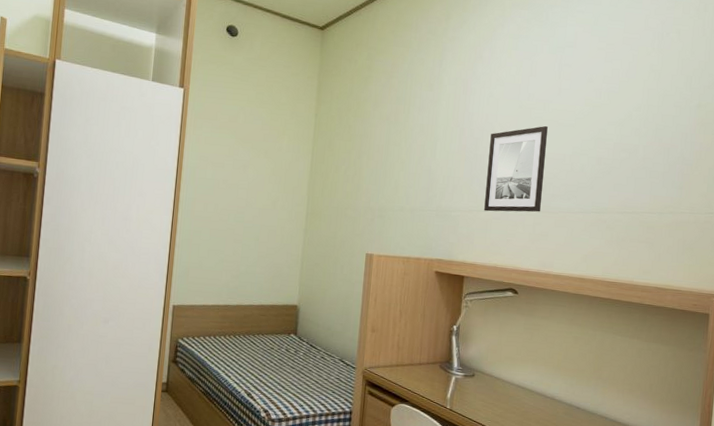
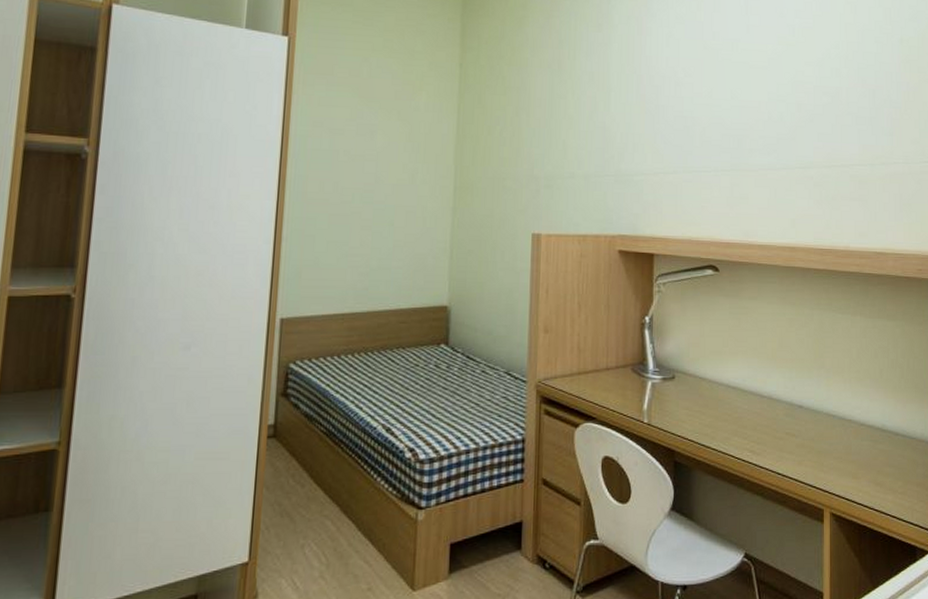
wall art: present [484,125,548,212] -> none [672,68,738,173]

